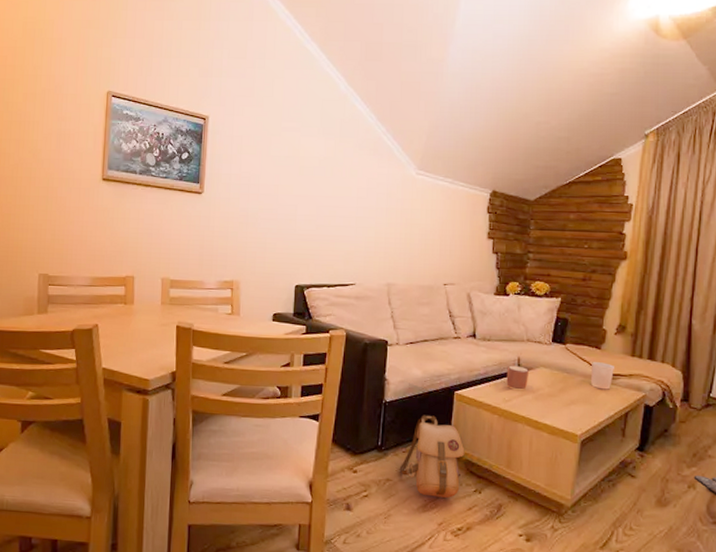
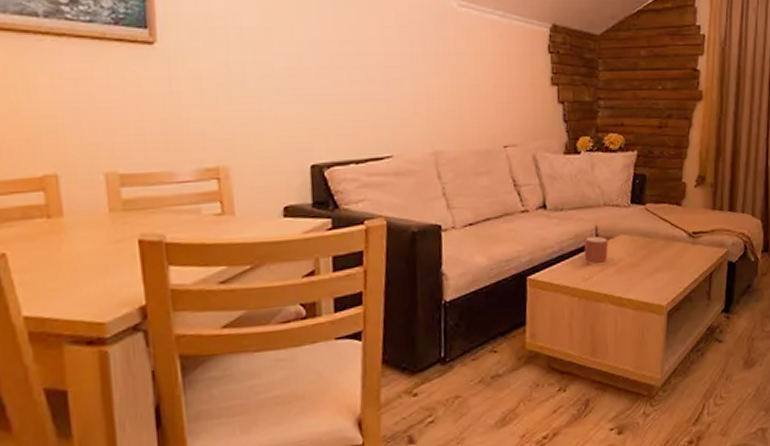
backpack: present [399,415,465,498] -> none [469,309,545,407]
candle holder: present [591,362,616,390] -> none [673,220,697,251]

